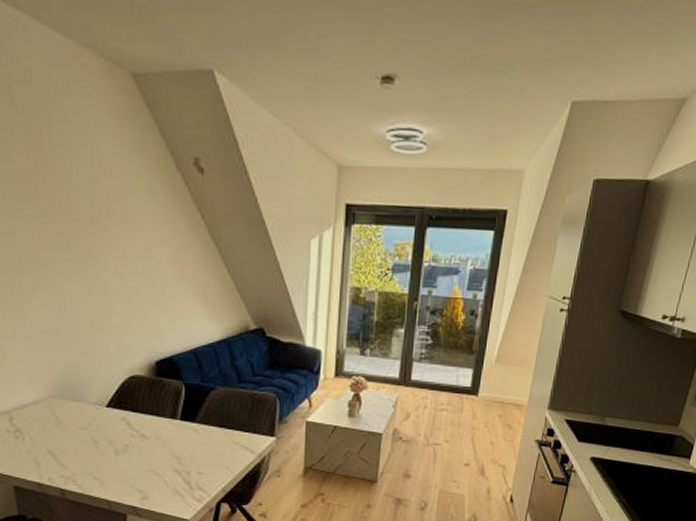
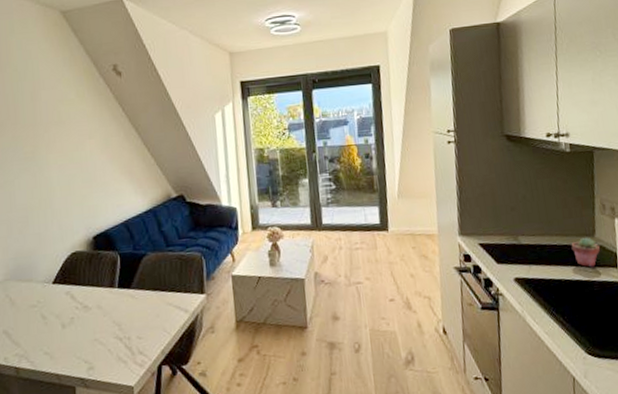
potted succulent: none [653,426,681,455] -> present [571,237,601,267]

